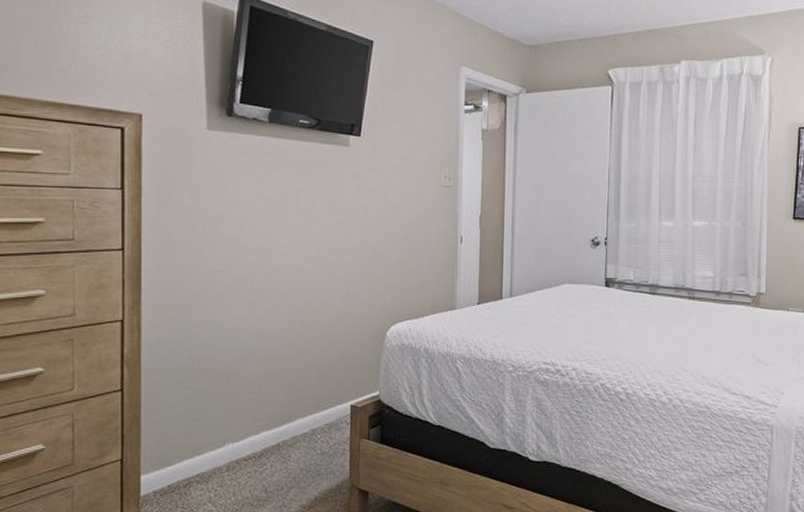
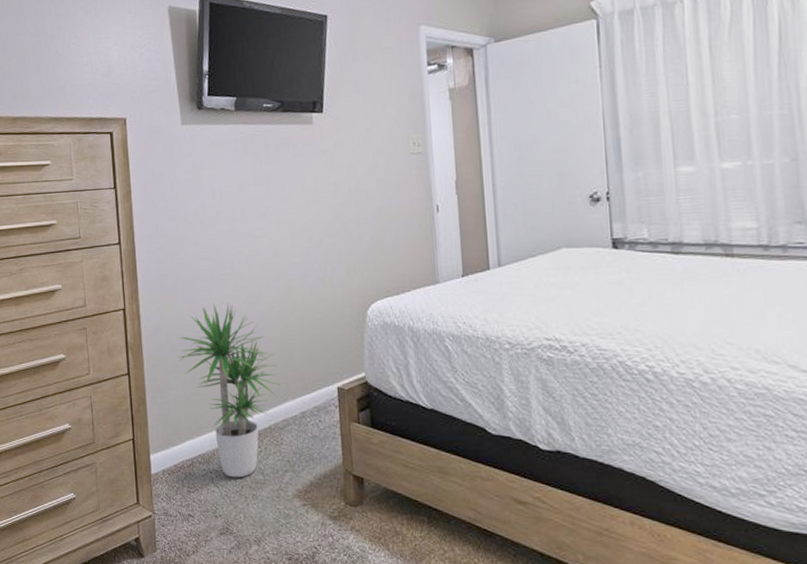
potted plant: none [182,319,295,496] -> present [178,303,283,478]

